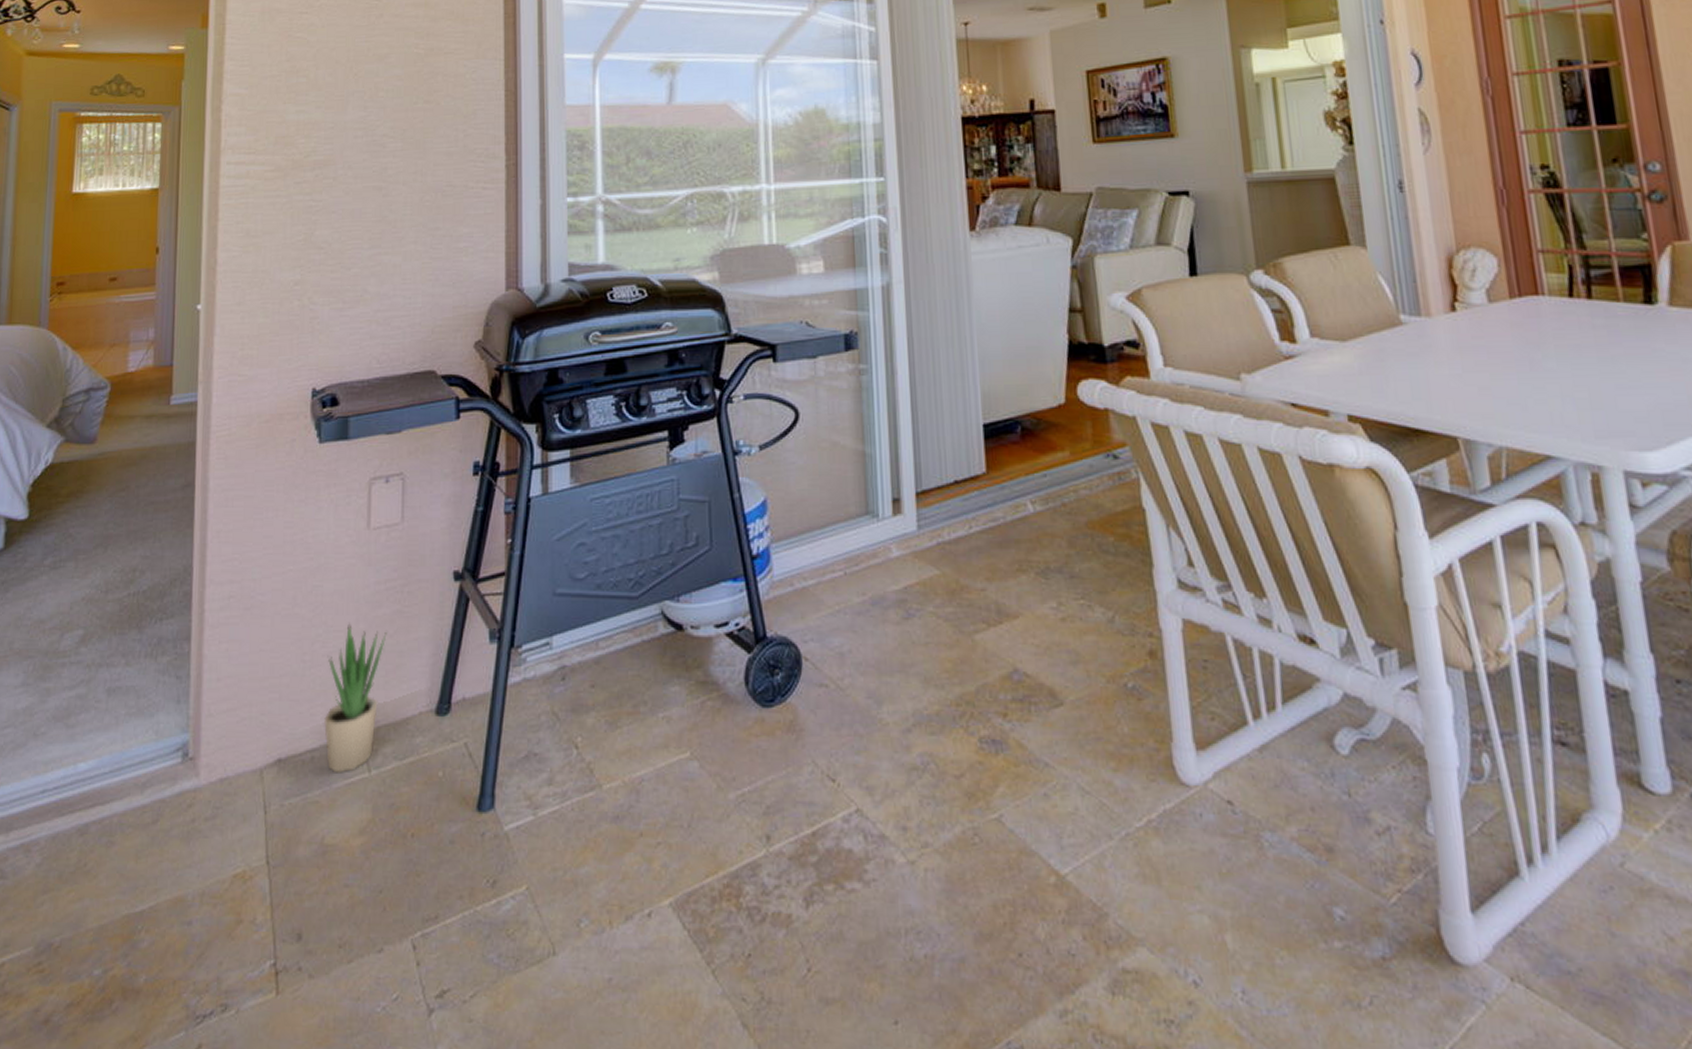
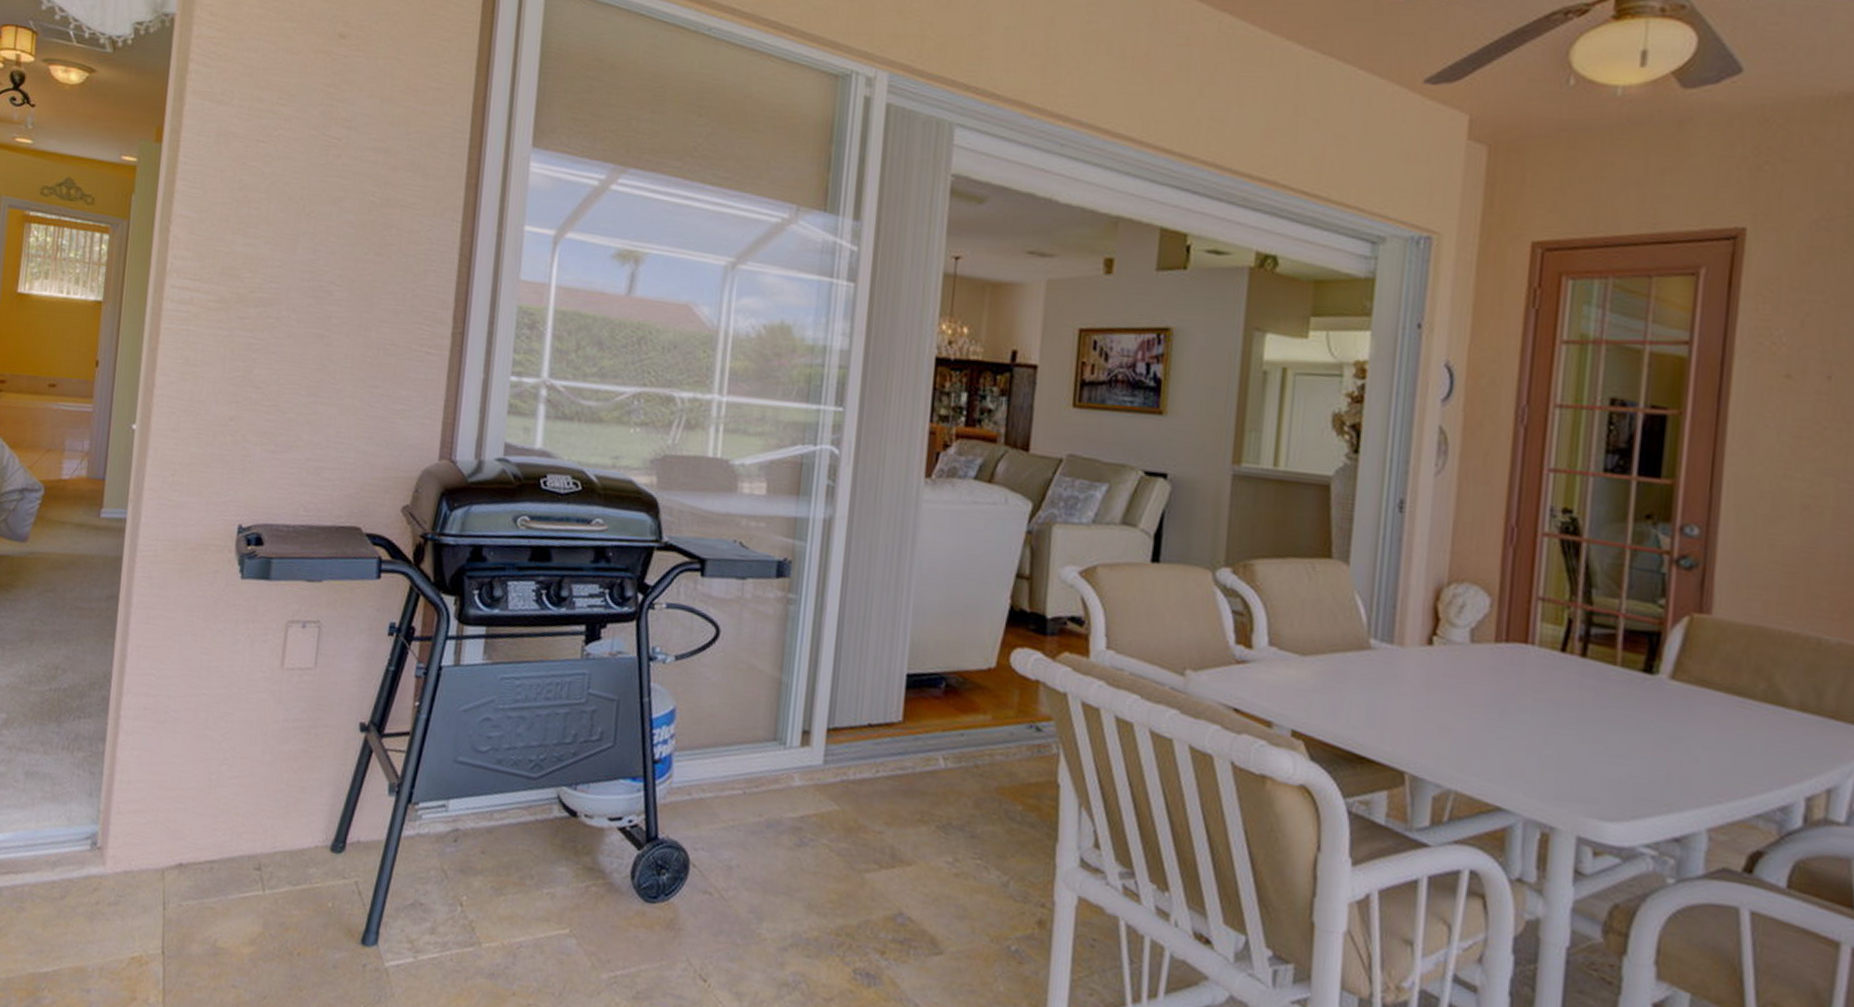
potted plant: present [324,623,387,774] -> none [224,753,291,887]

